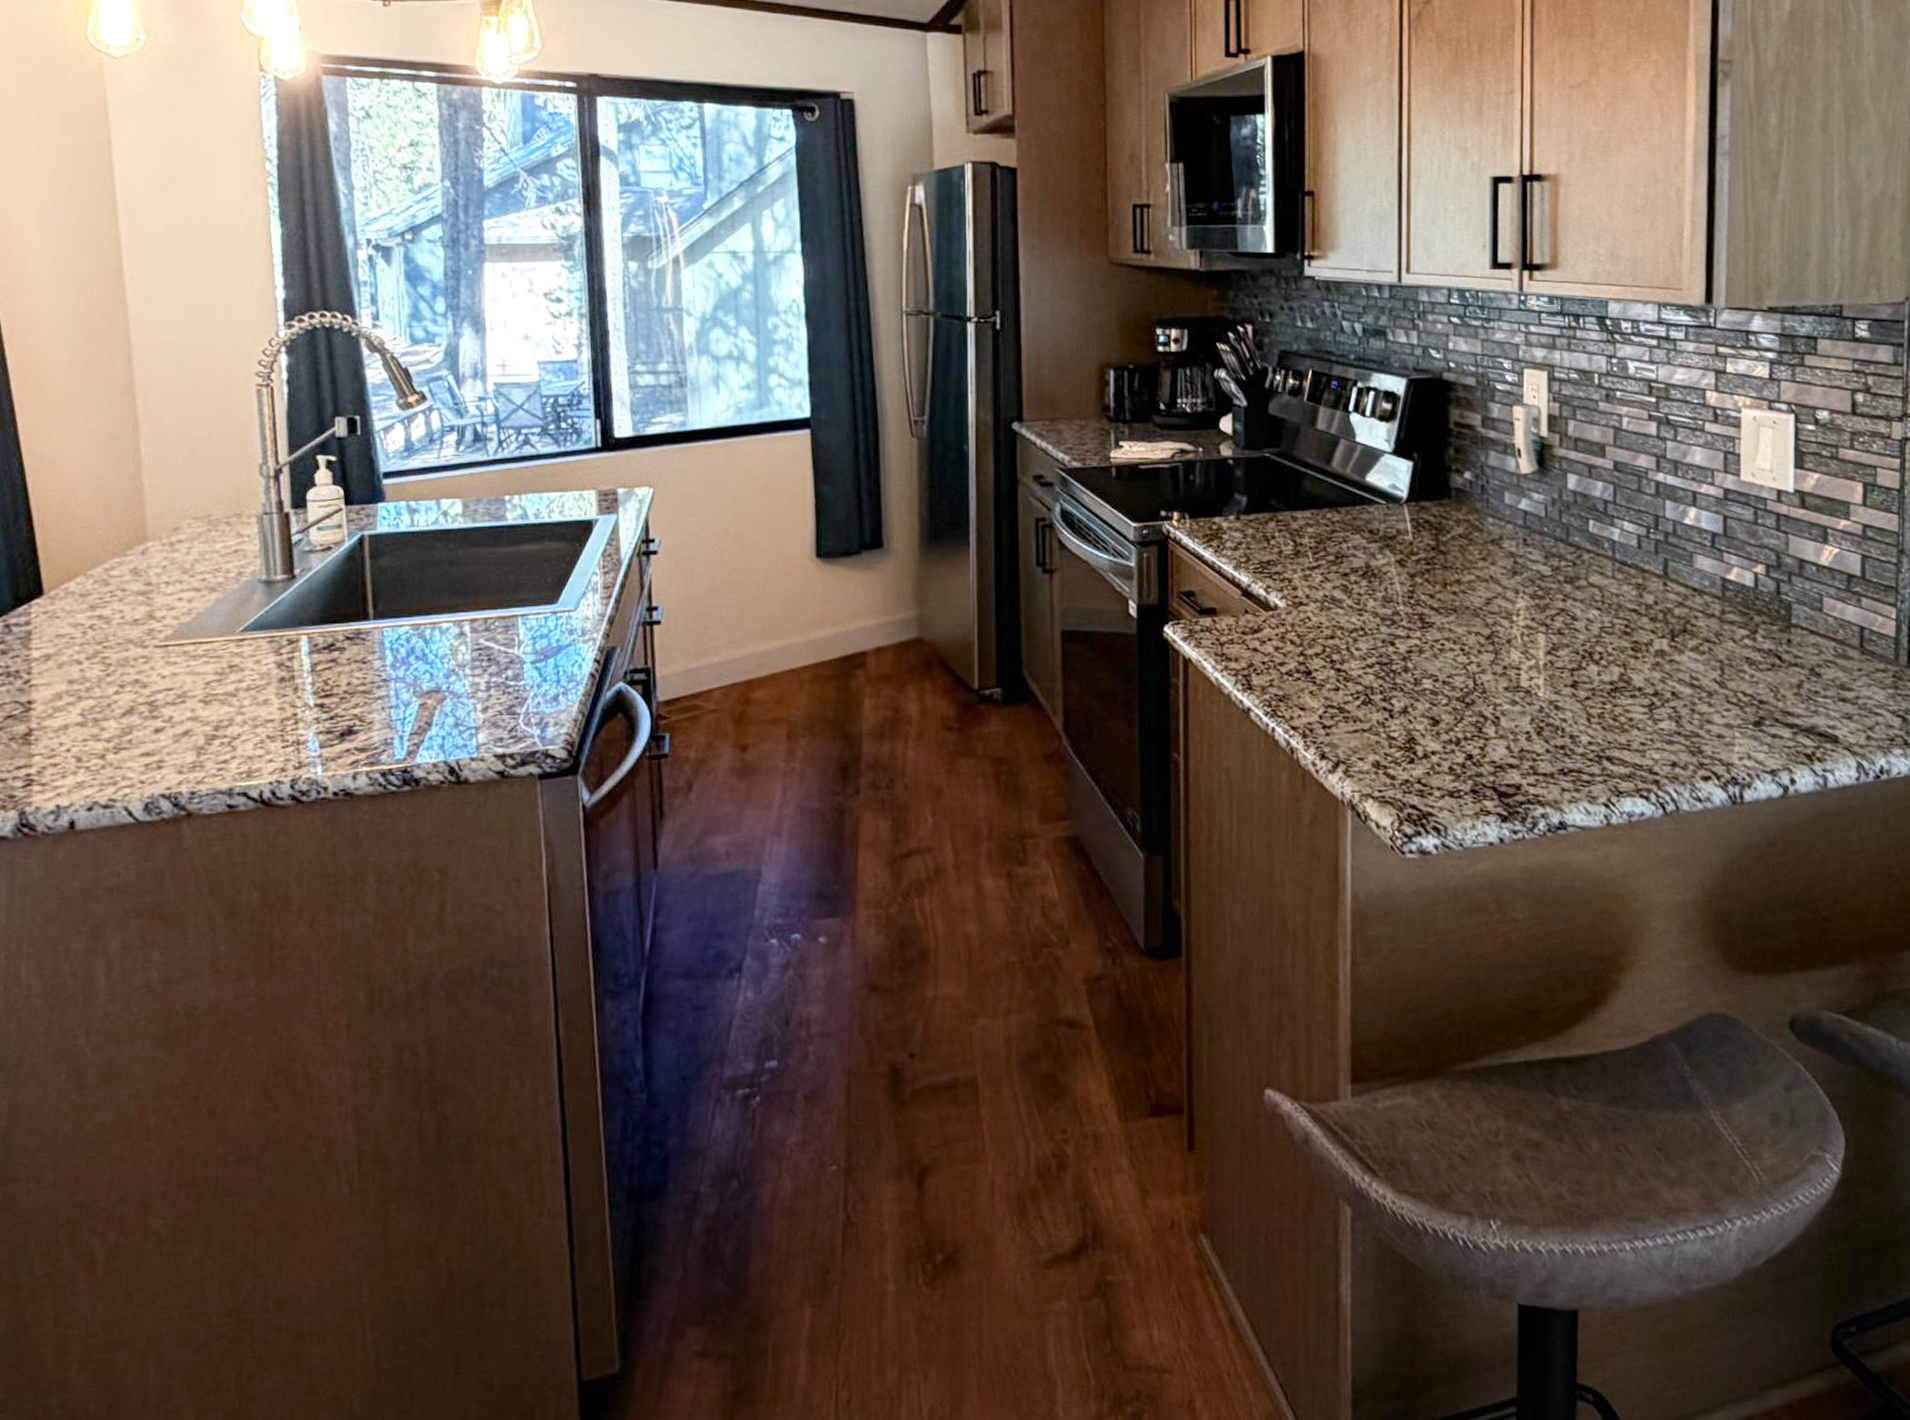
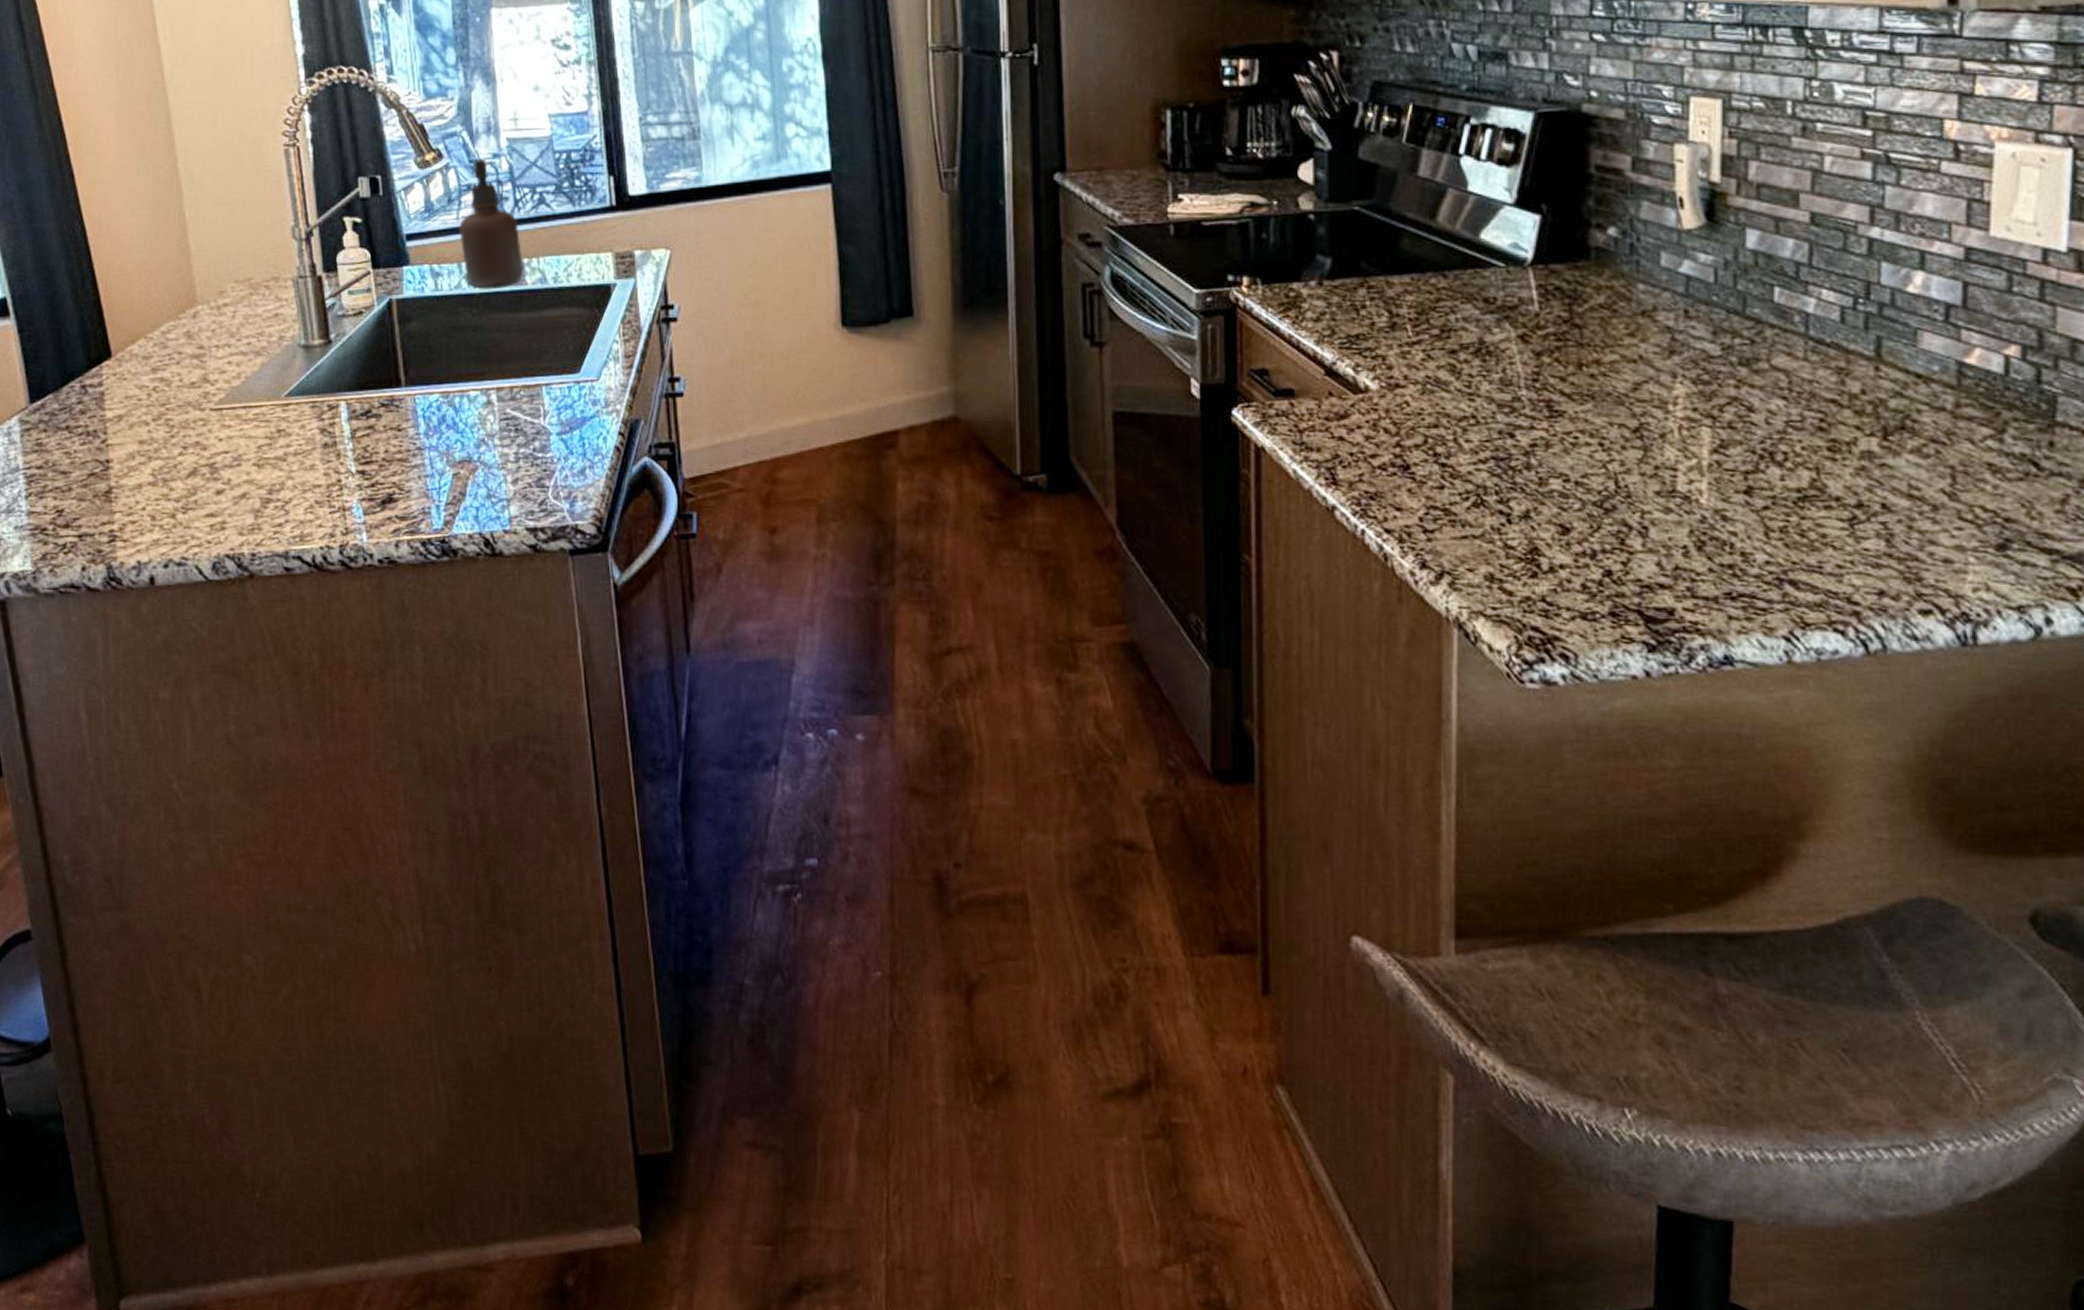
soap dispenser: none [439,401,504,526] -> present [459,158,523,290]

